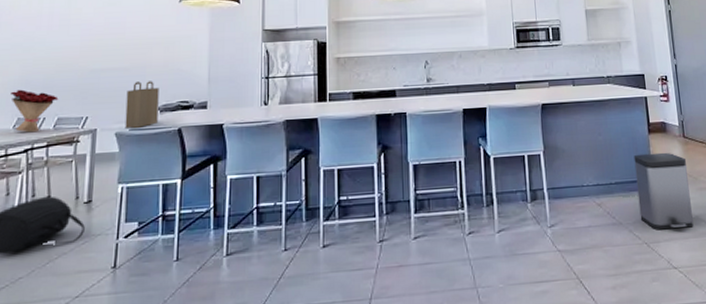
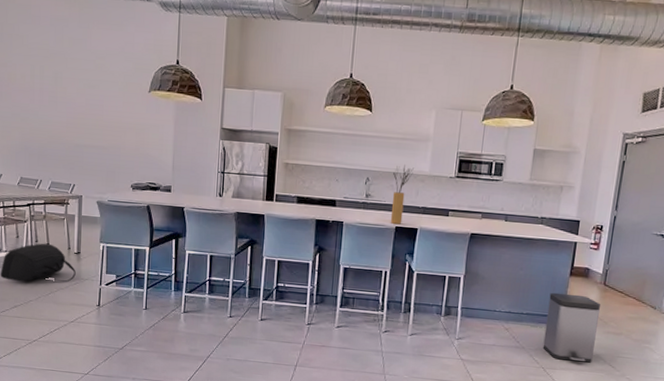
flower bouquet: present [11,89,59,133] -> none [14,153,51,191]
shopping bag: present [125,81,159,128] -> none [104,160,132,200]
vase: none [452,42,473,106] -> present [390,164,414,224]

